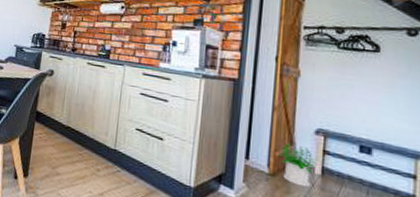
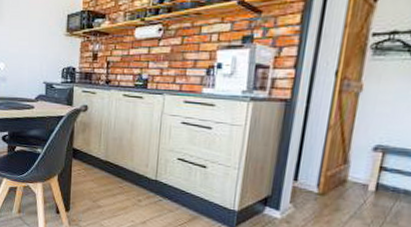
potted plant: present [278,143,316,188] -> none [330,161,370,204]

